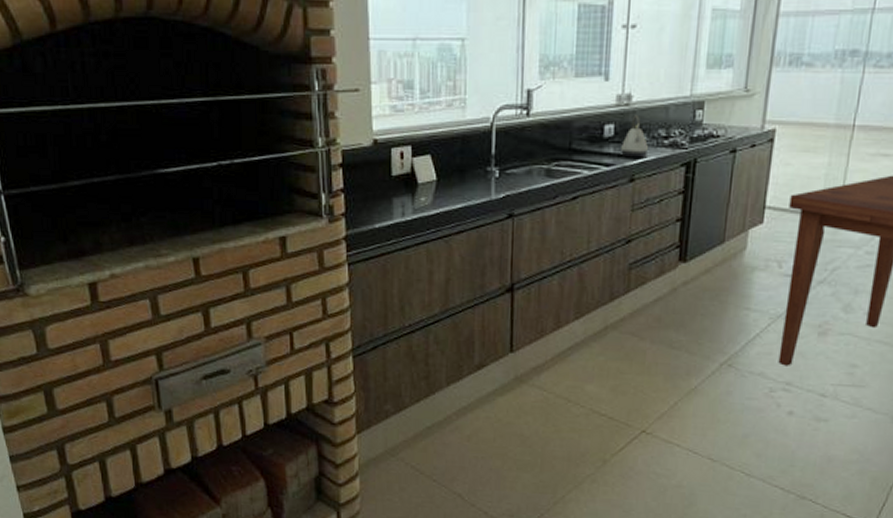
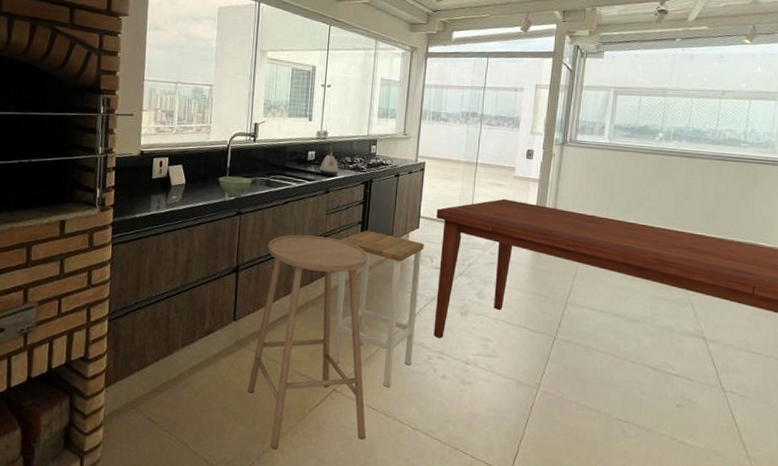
bowl: none [480,166,527,195] -> present [218,176,253,198]
stool: none [531,239,690,499] -> present [247,234,368,449]
bar stool: none [640,229,770,428] -> present [332,230,424,388]

